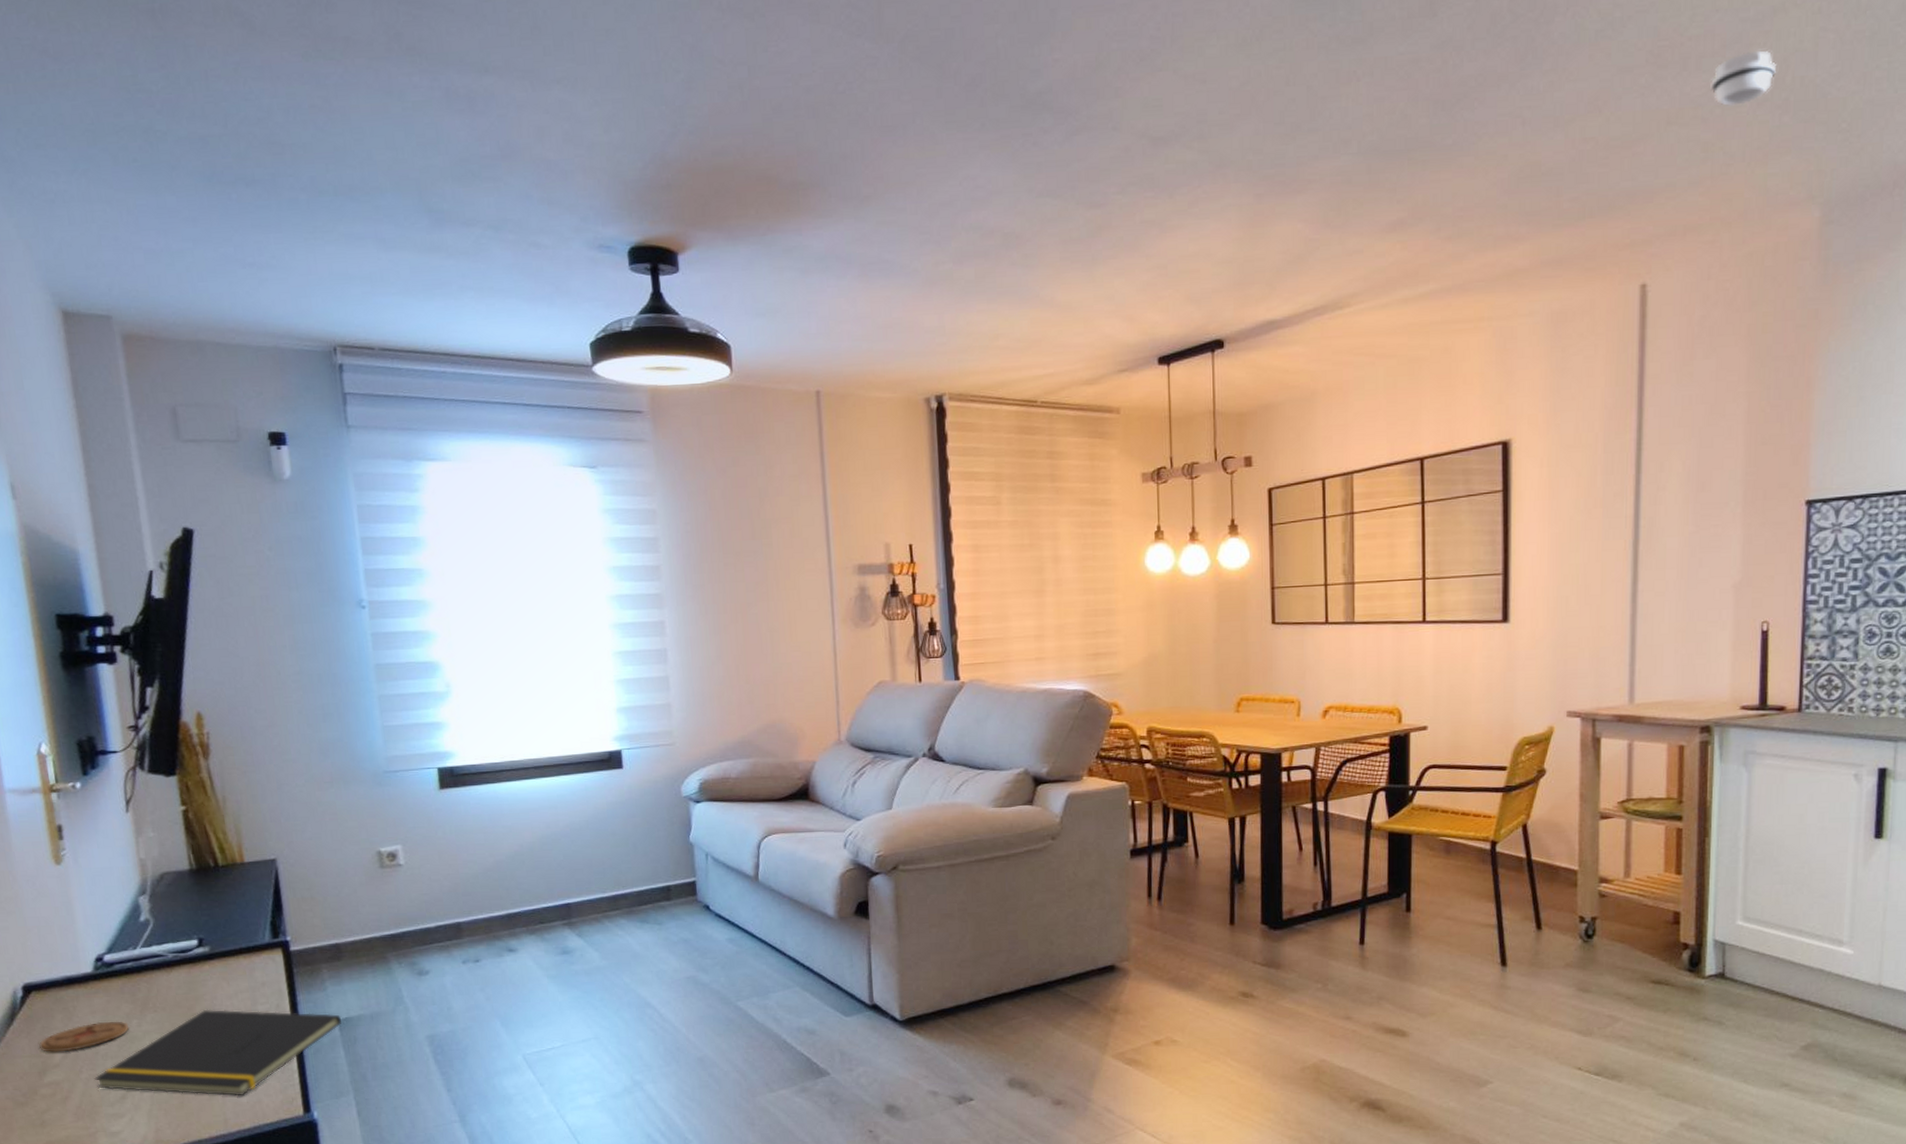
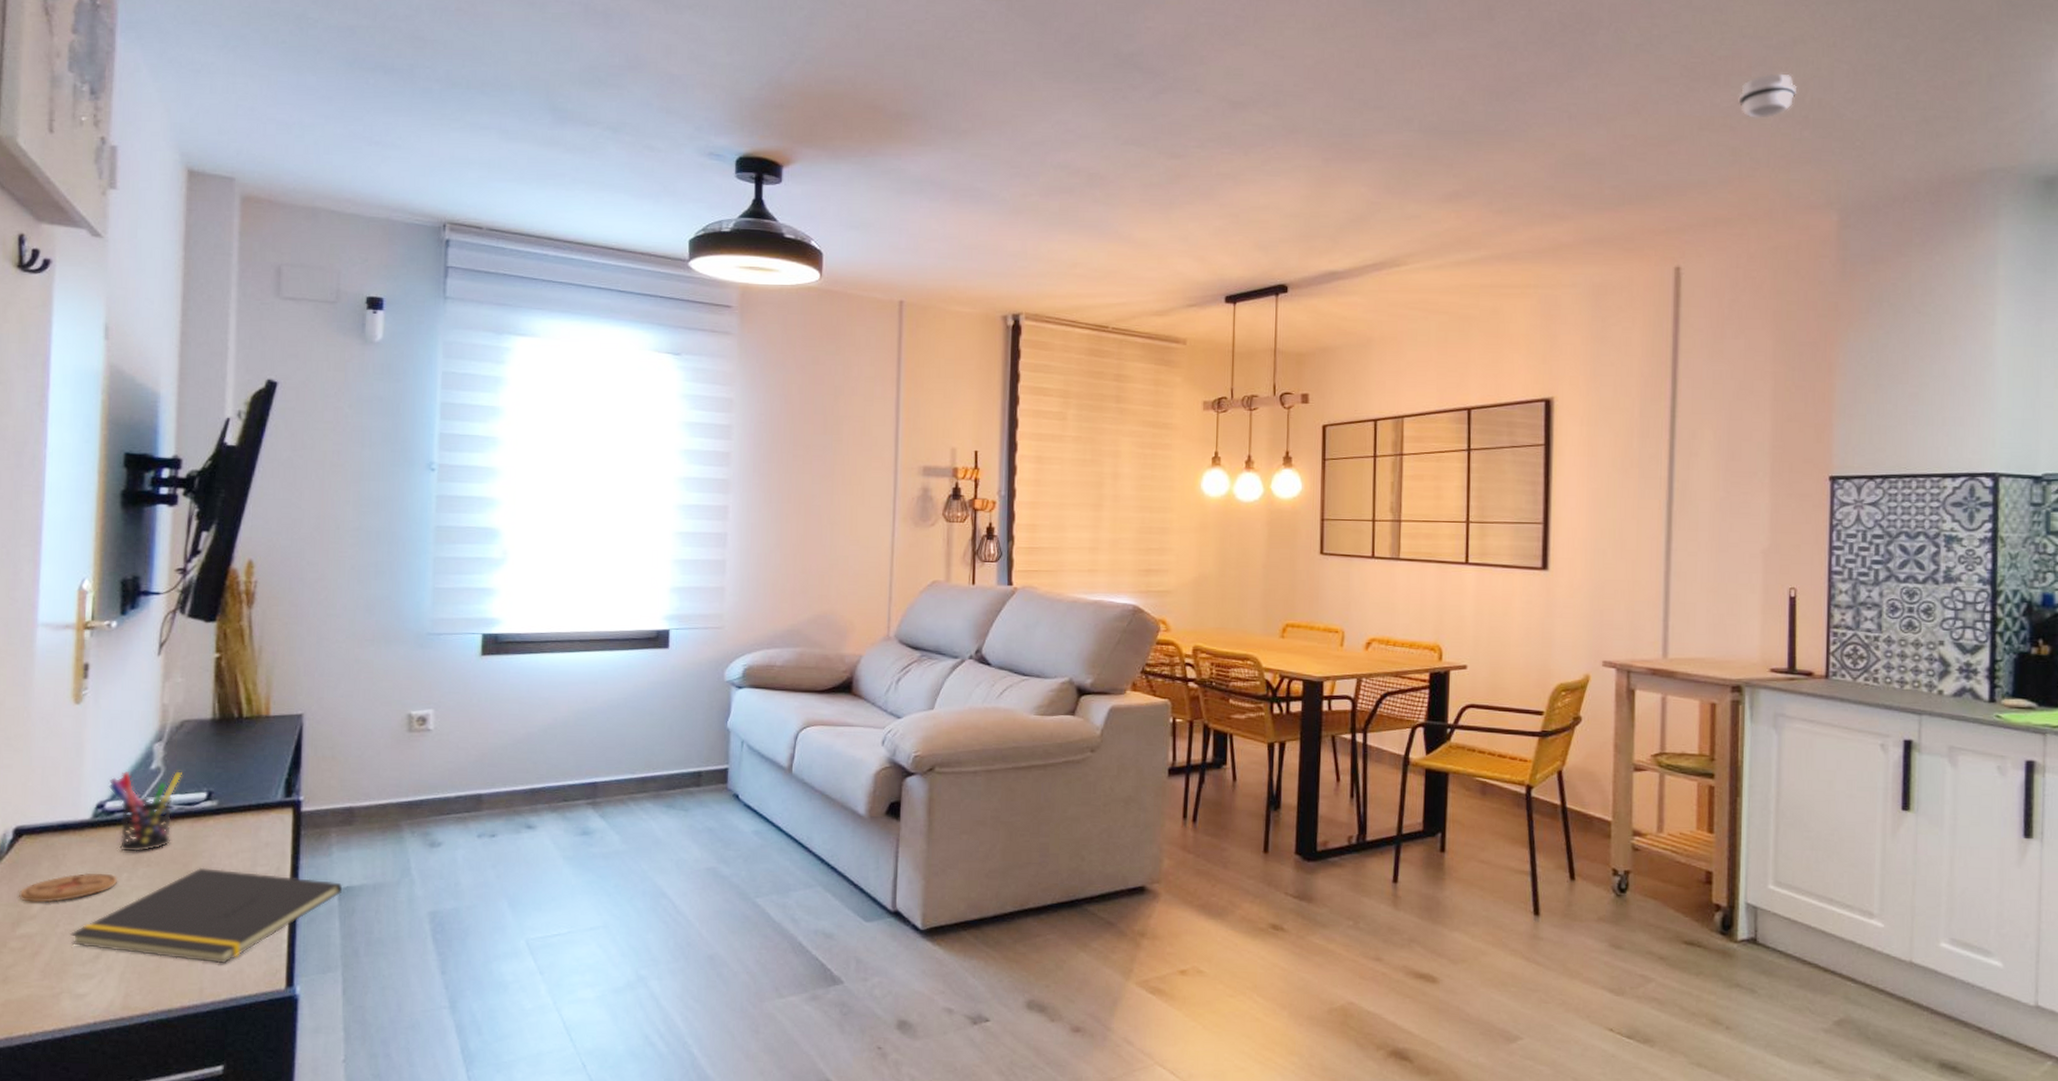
pen holder: none [102,921,173,1001] -> present [108,770,182,853]

